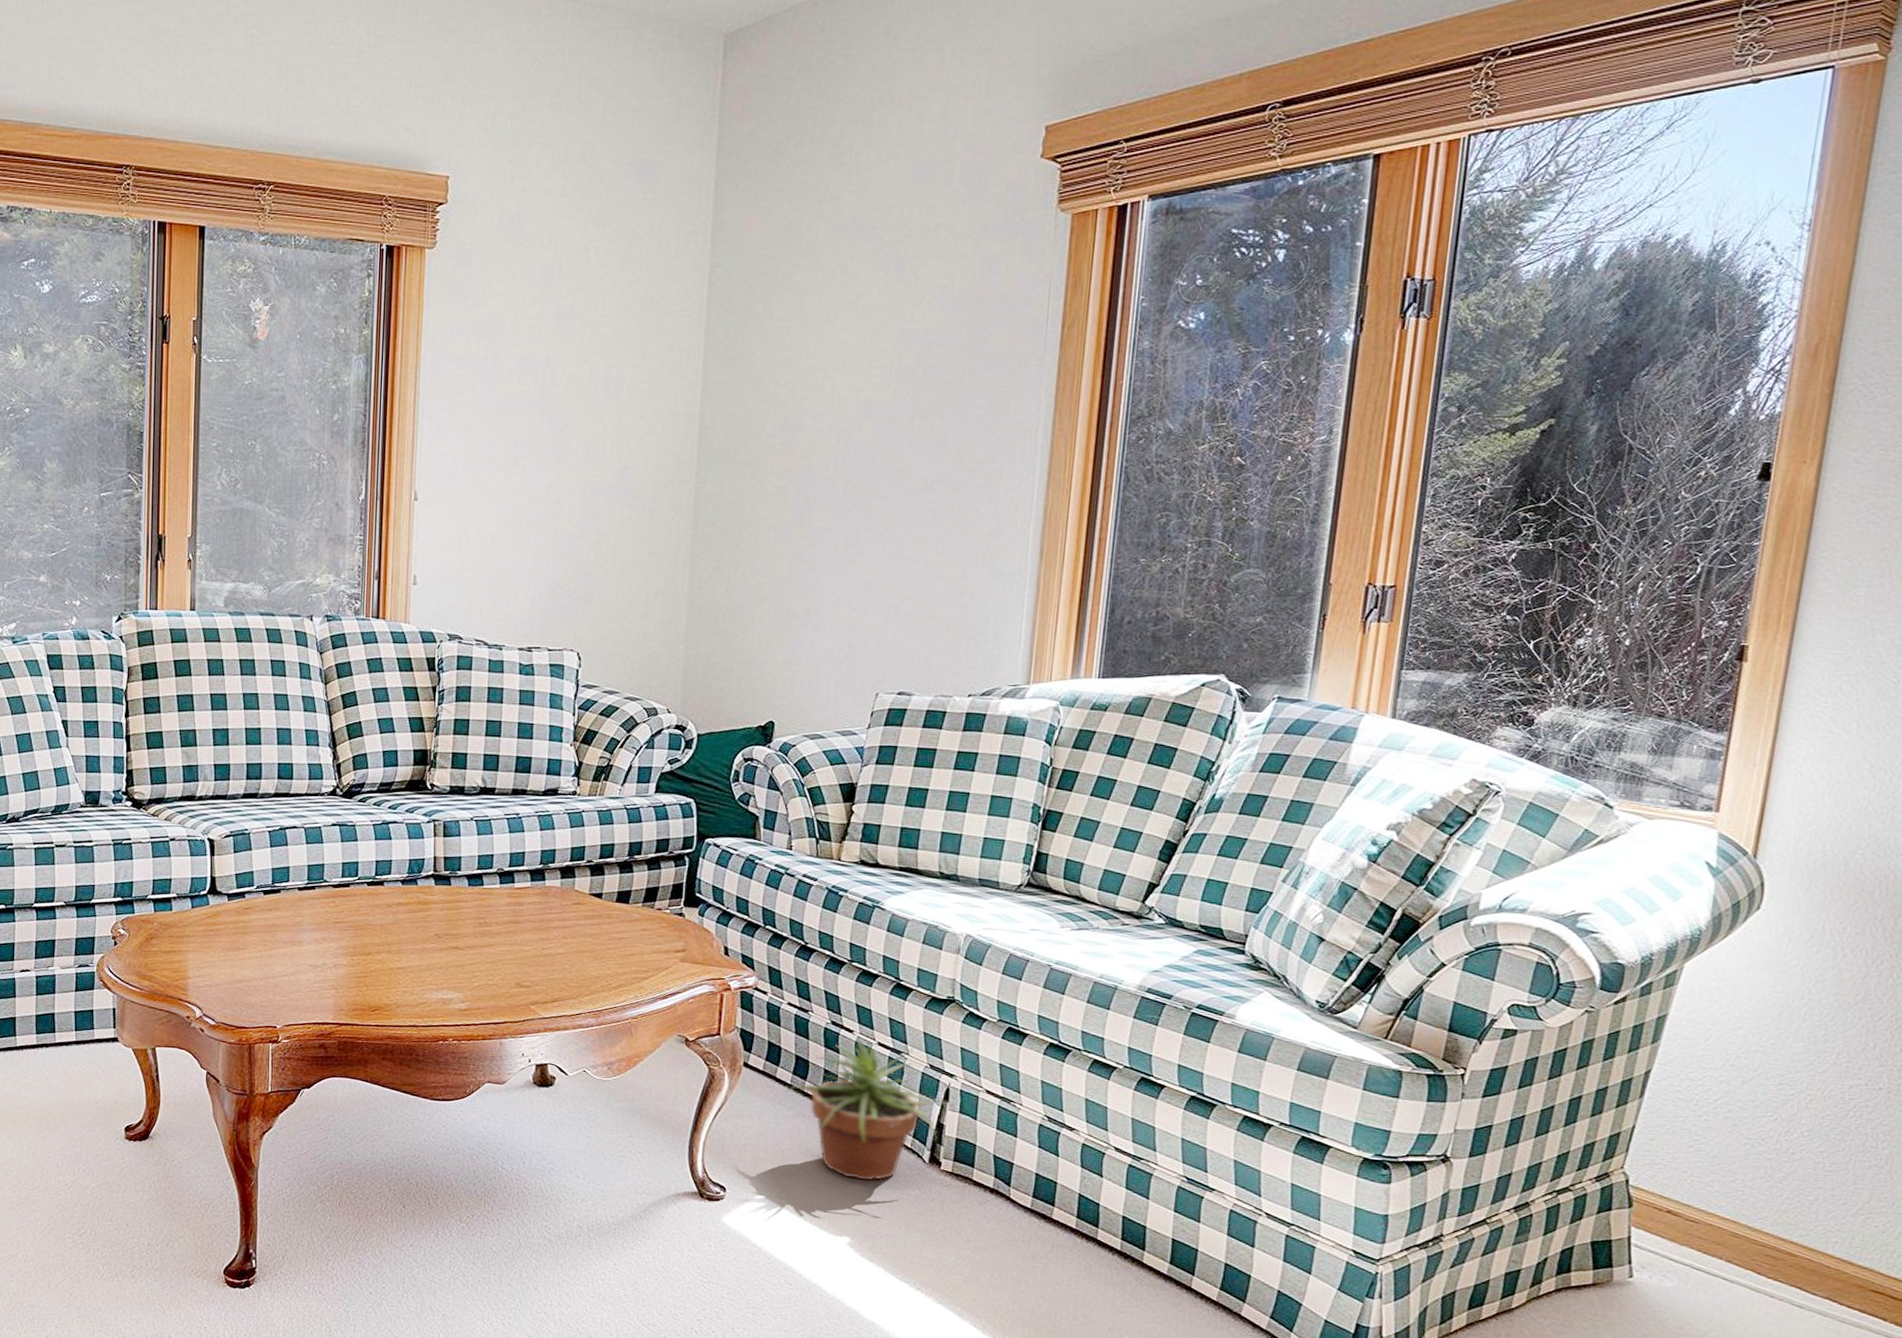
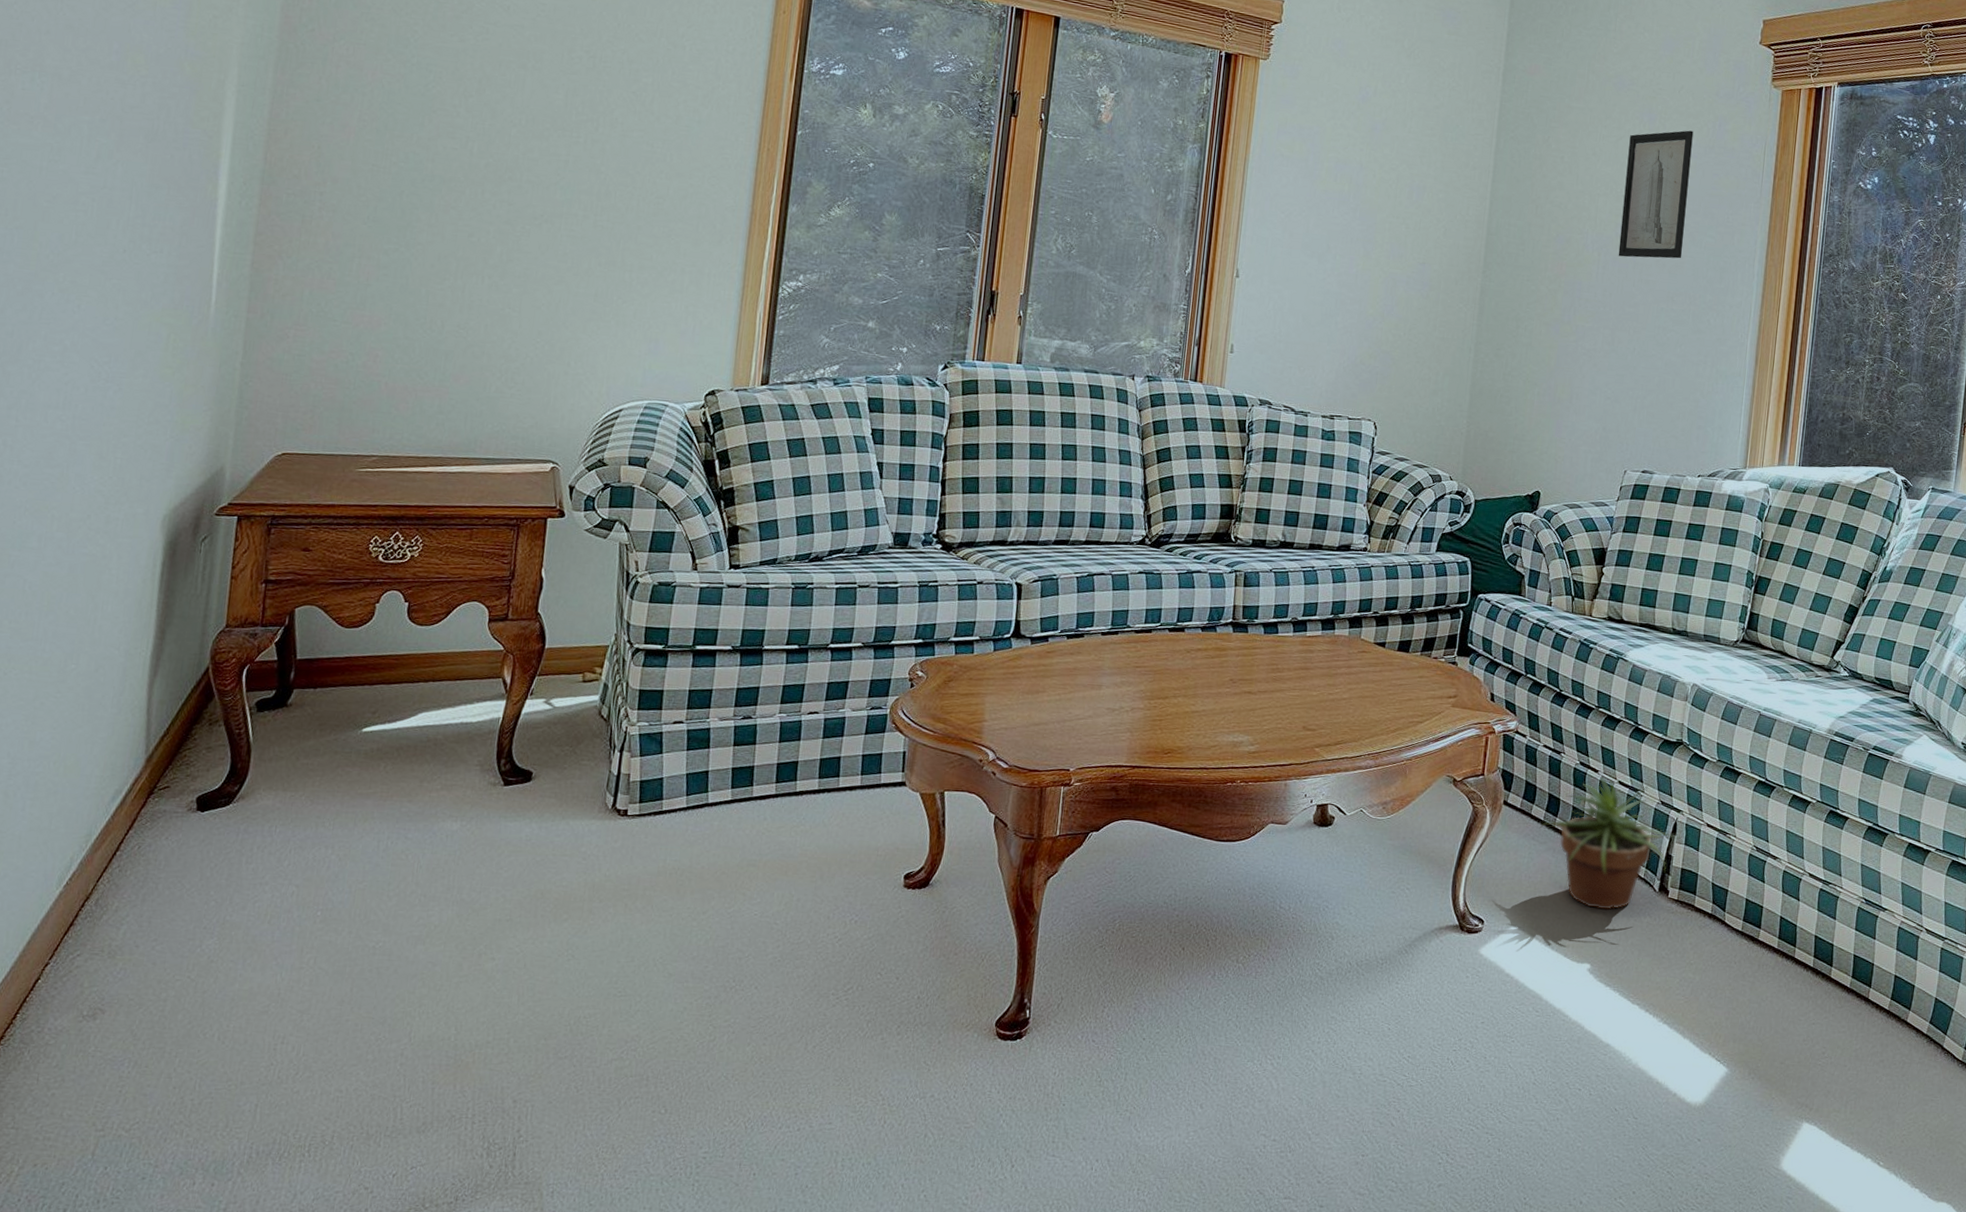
wall art: none [861,278,955,441] -> present [1618,130,1694,259]

